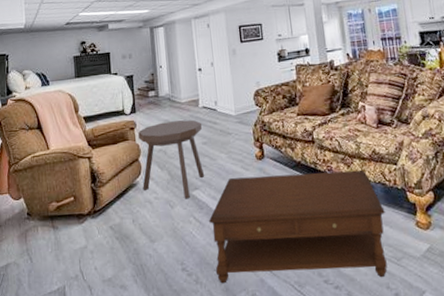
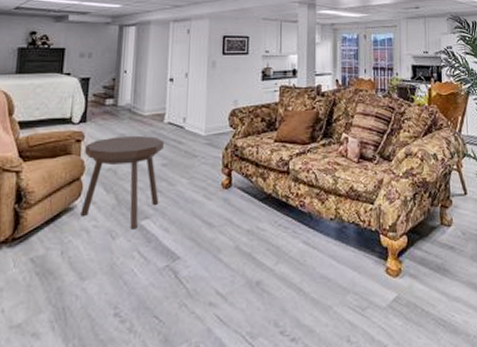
coffee table: present [208,170,387,284] -> none [155,207,355,333]

